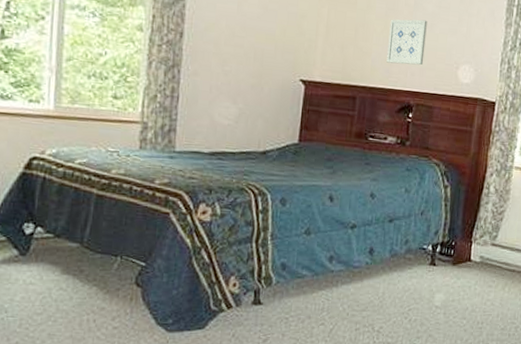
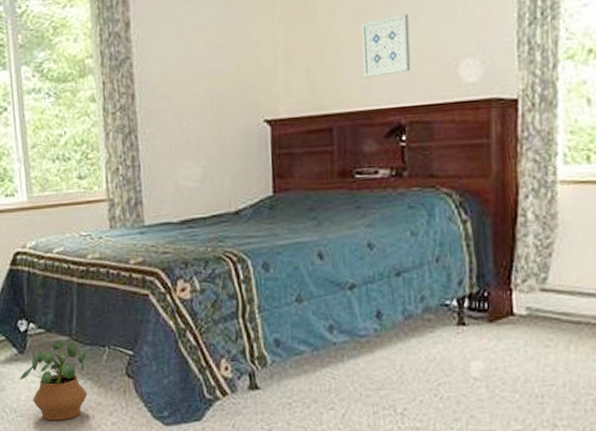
potted plant: none [16,246,95,323] -> present [19,341,88,421]

